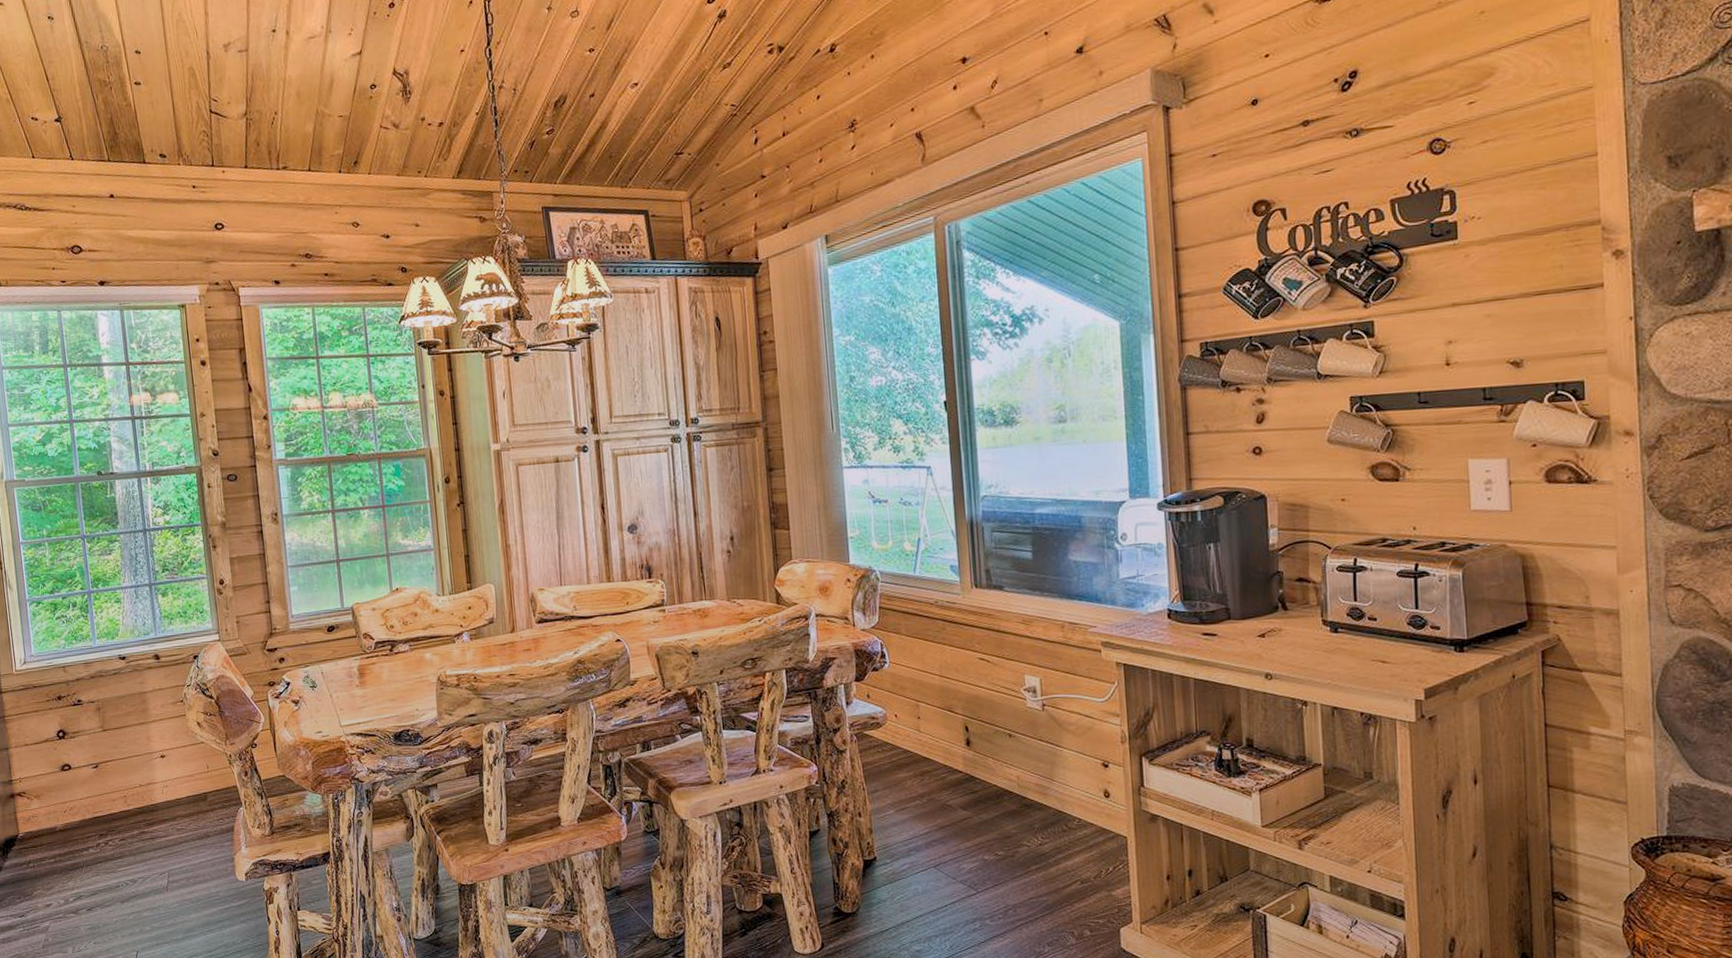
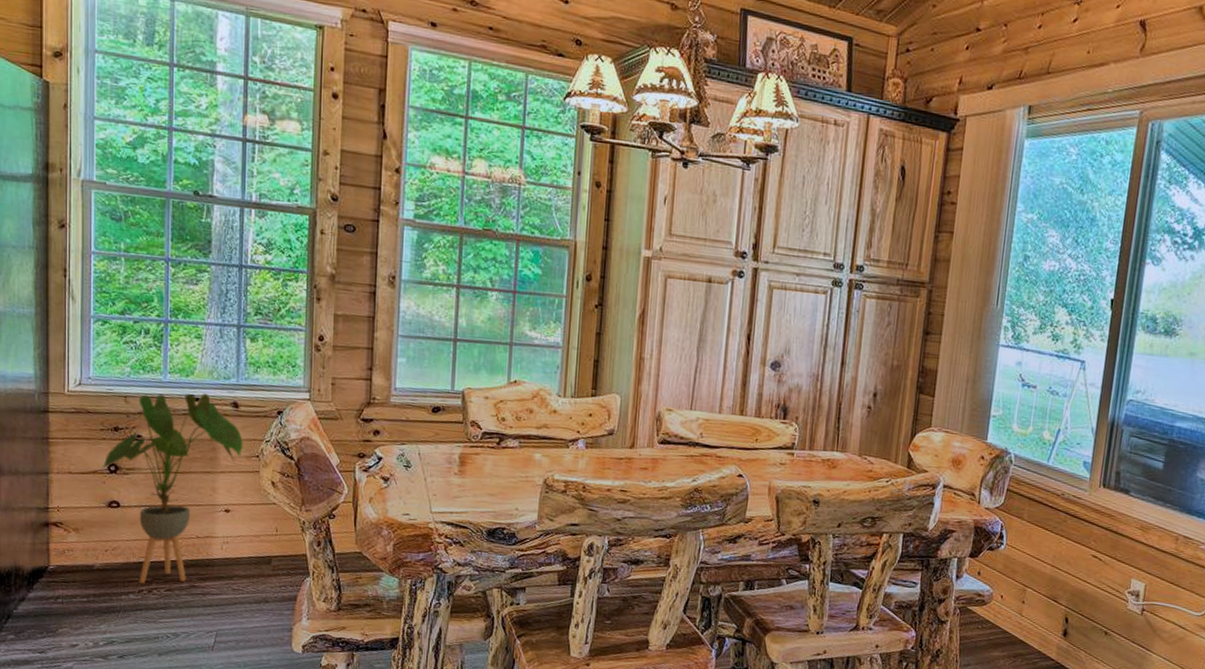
house plant: none [51,651,169,838] -> present [100,393,243,584]

